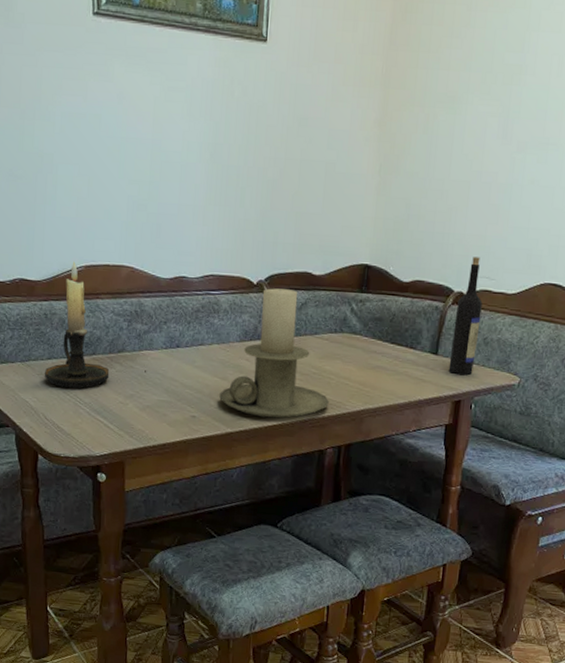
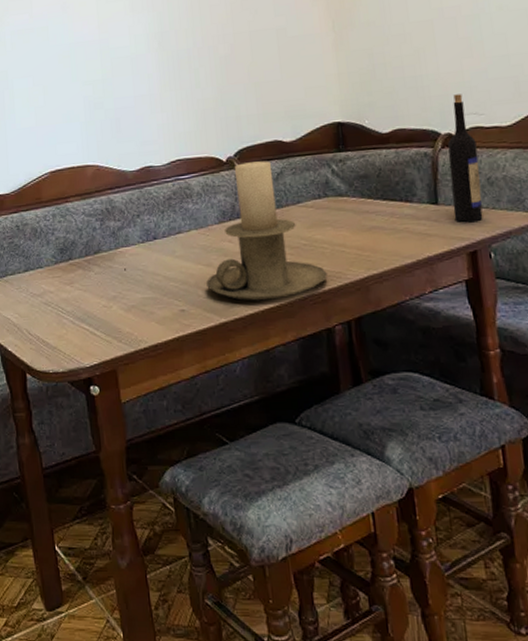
candle holder: present [44,261,110,389] -> none [22,169,89,299]

